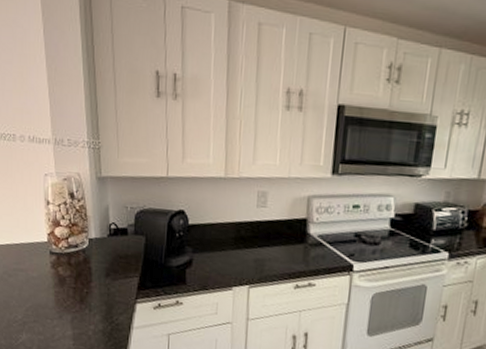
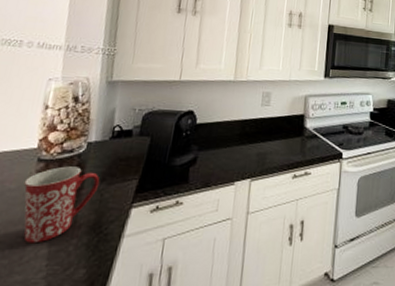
mug: none [43,260,105,326] -> present [24,166,100,244]

